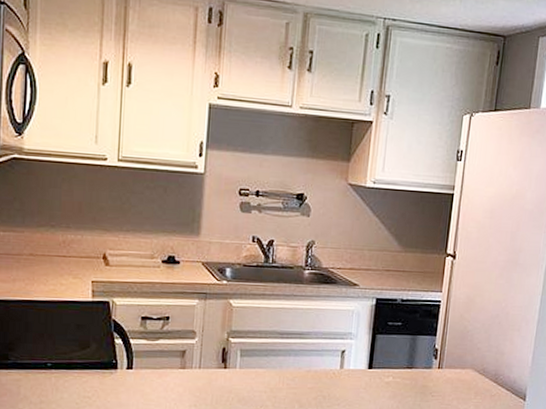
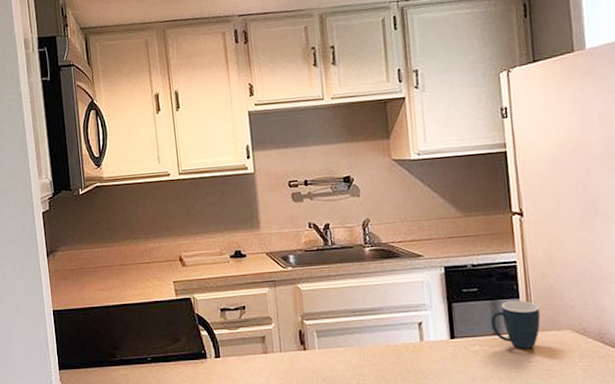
mug: none [407,337,452,384] -> present [491,300,541,349]

